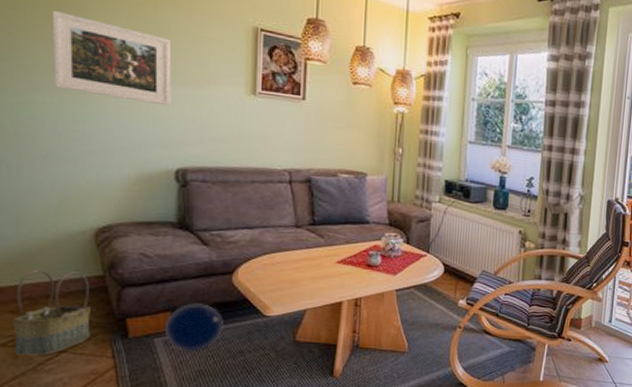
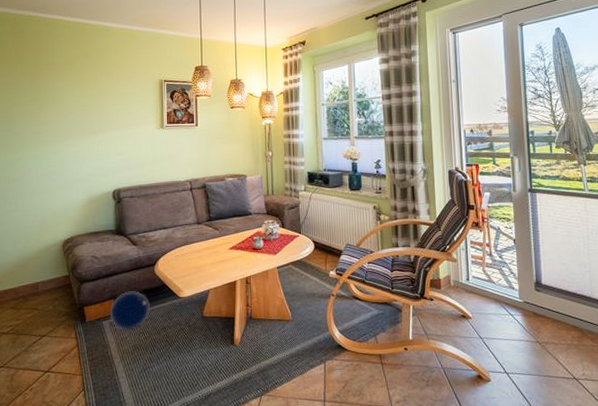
basket: present [11,270,90,356] -> none [12,274,61,340]
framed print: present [52,11,172,107] -> none [34,93,108,146]

